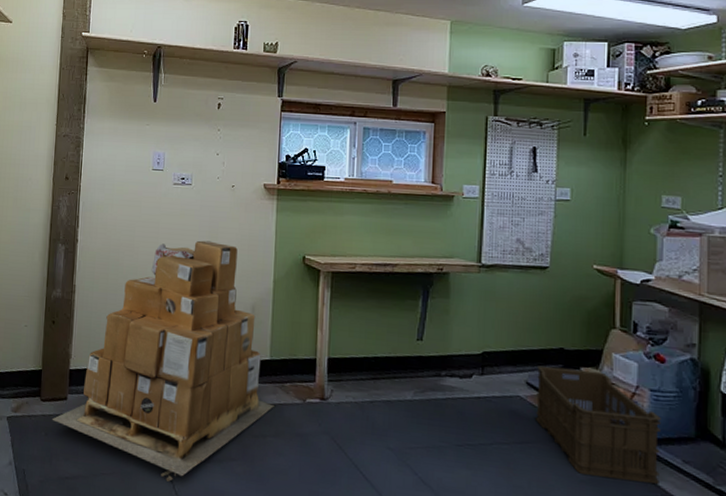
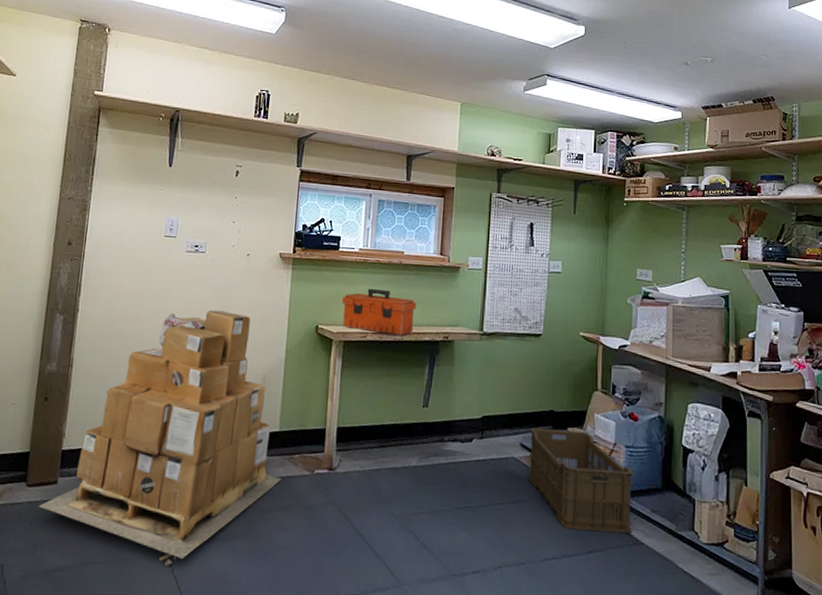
toolbox: none [329,218,407,267] -> present [342,288,417,336]

